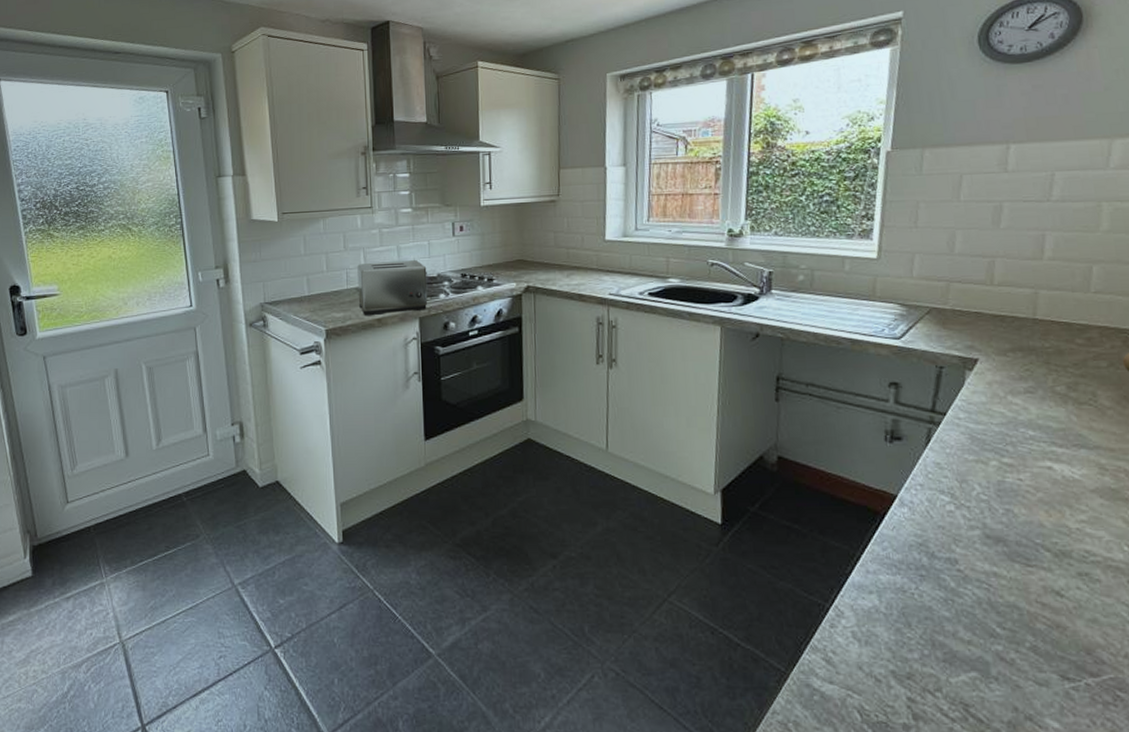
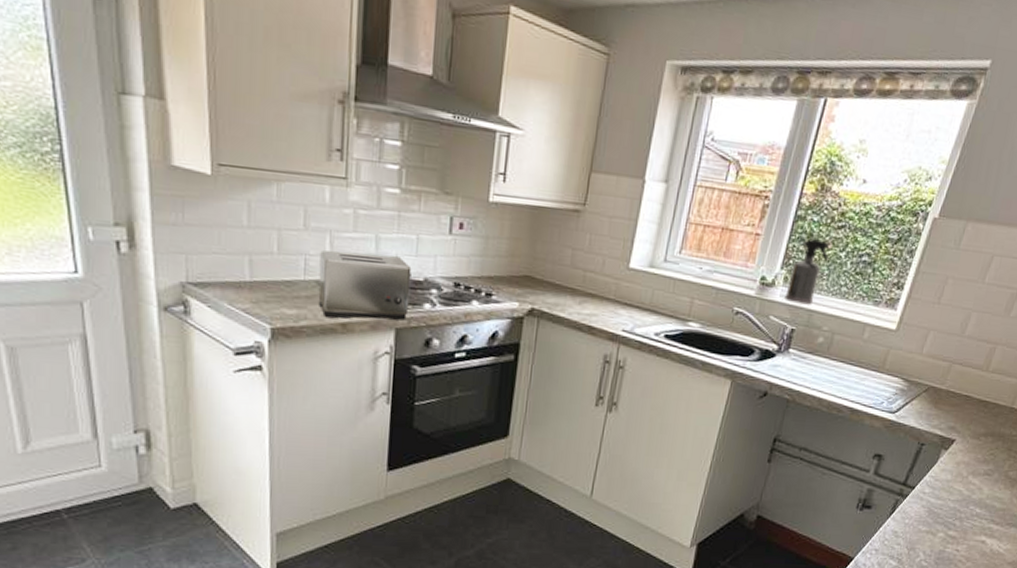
spray bottle: none [755,189,790,249] -> present [784,238,830,306]

